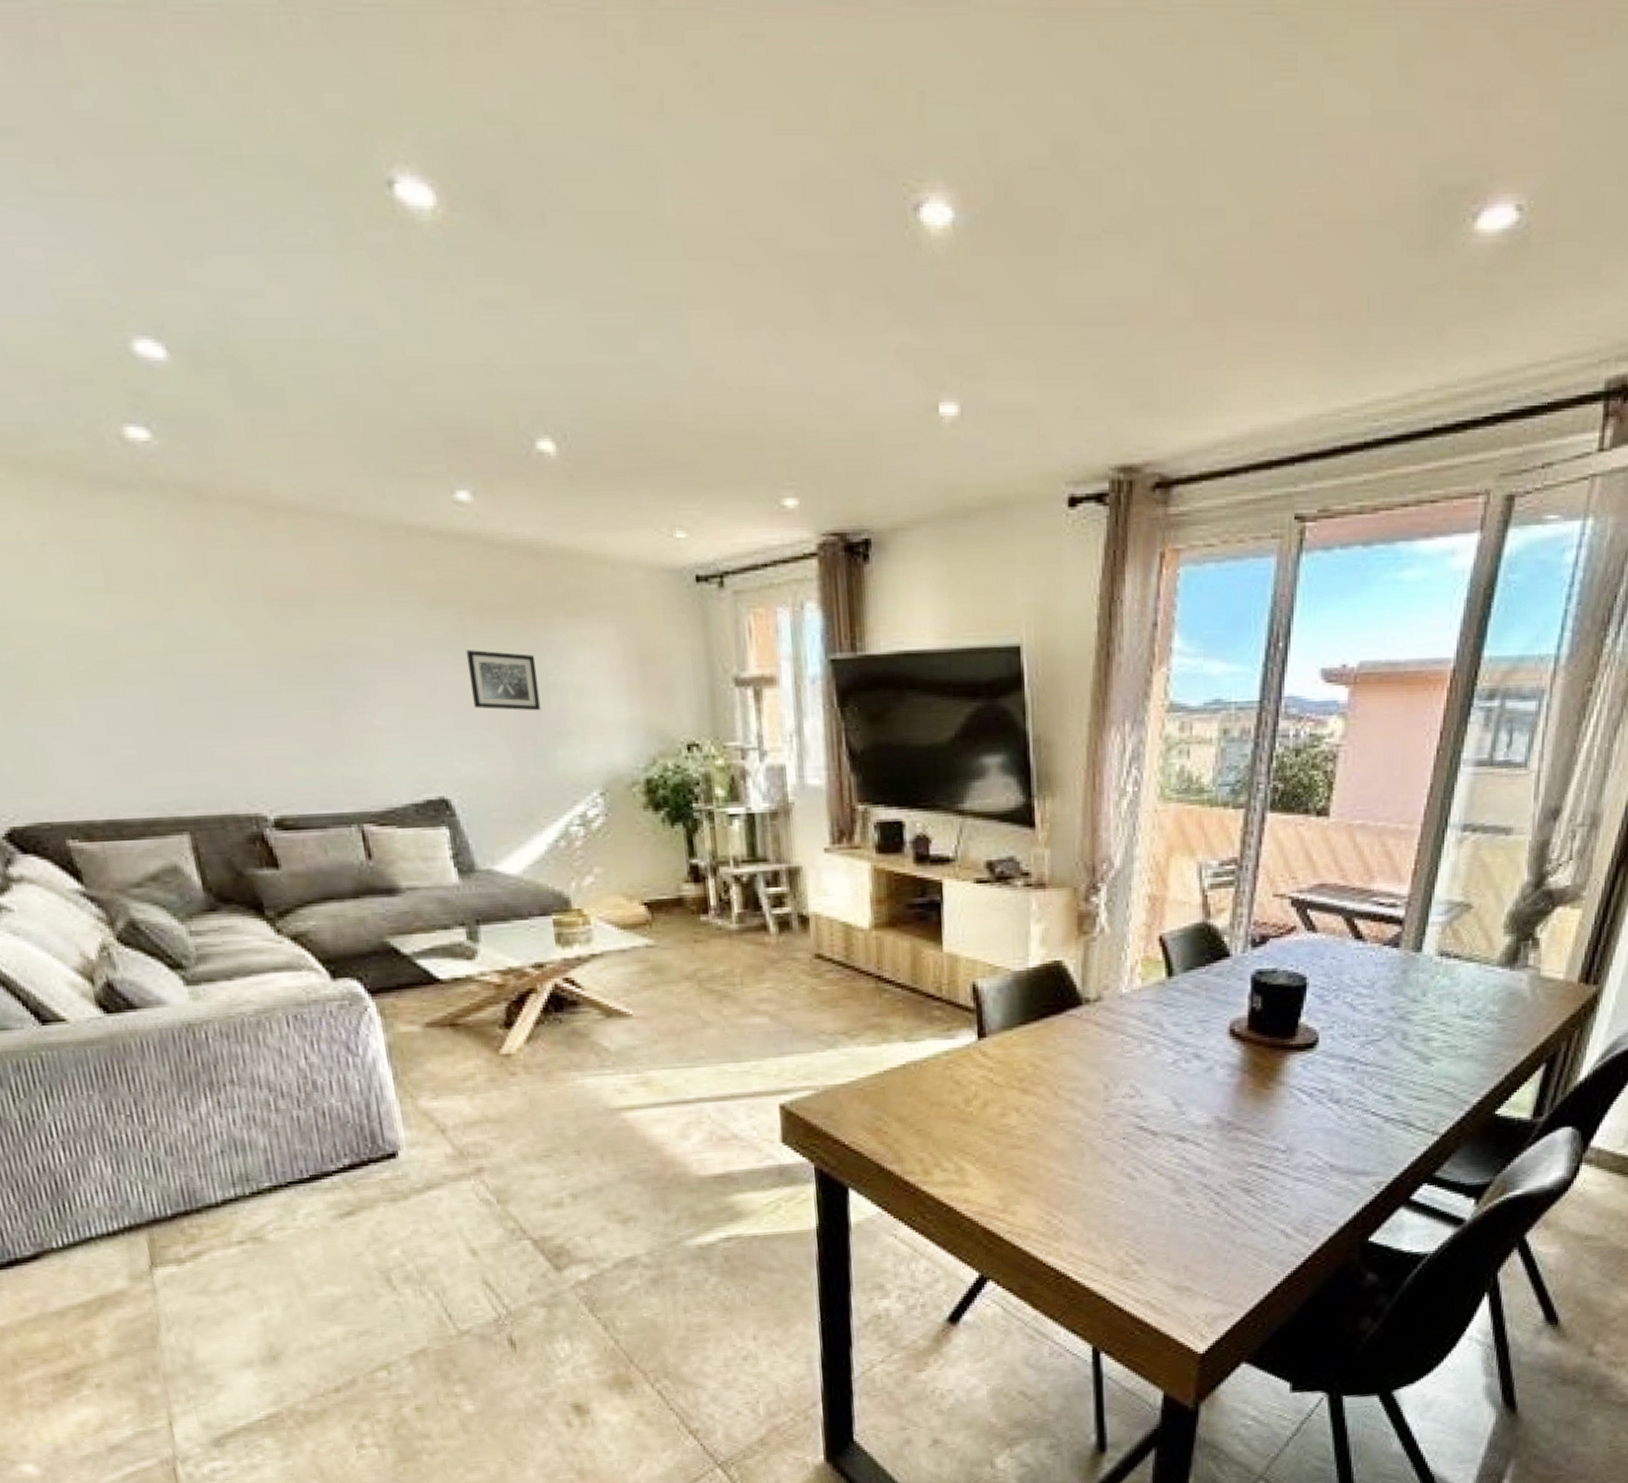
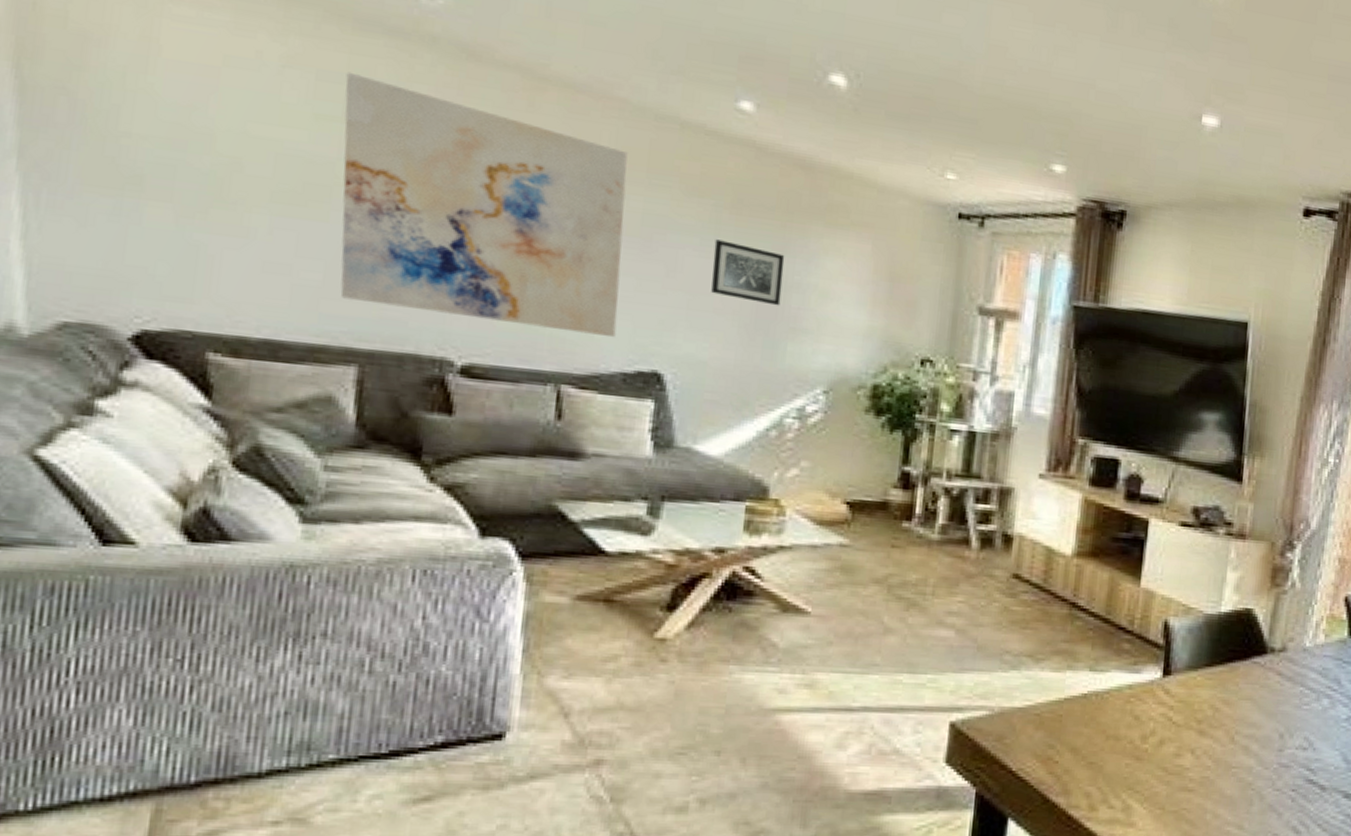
wall art: none [97,537,399,771] -> present [340,72,628,338]

